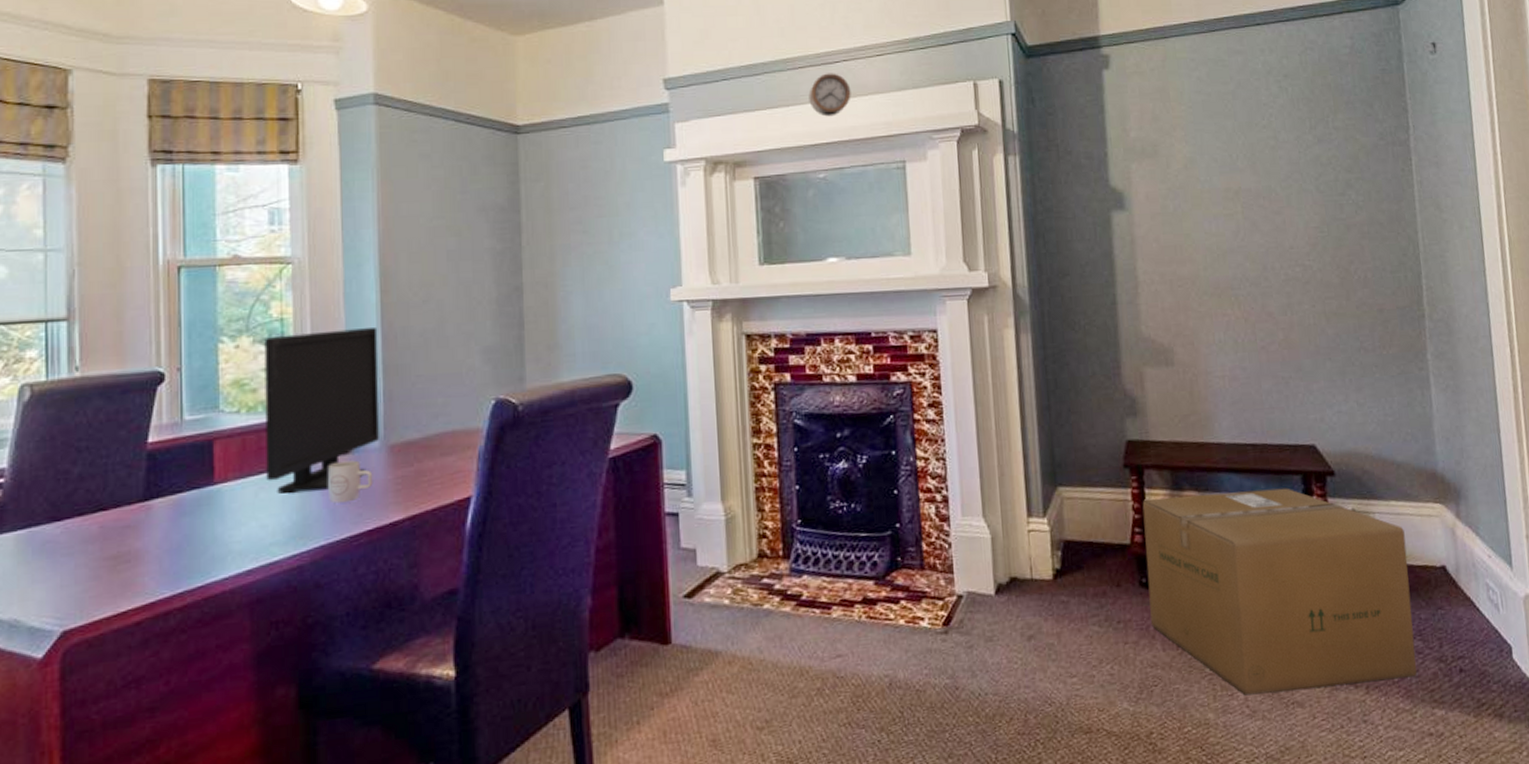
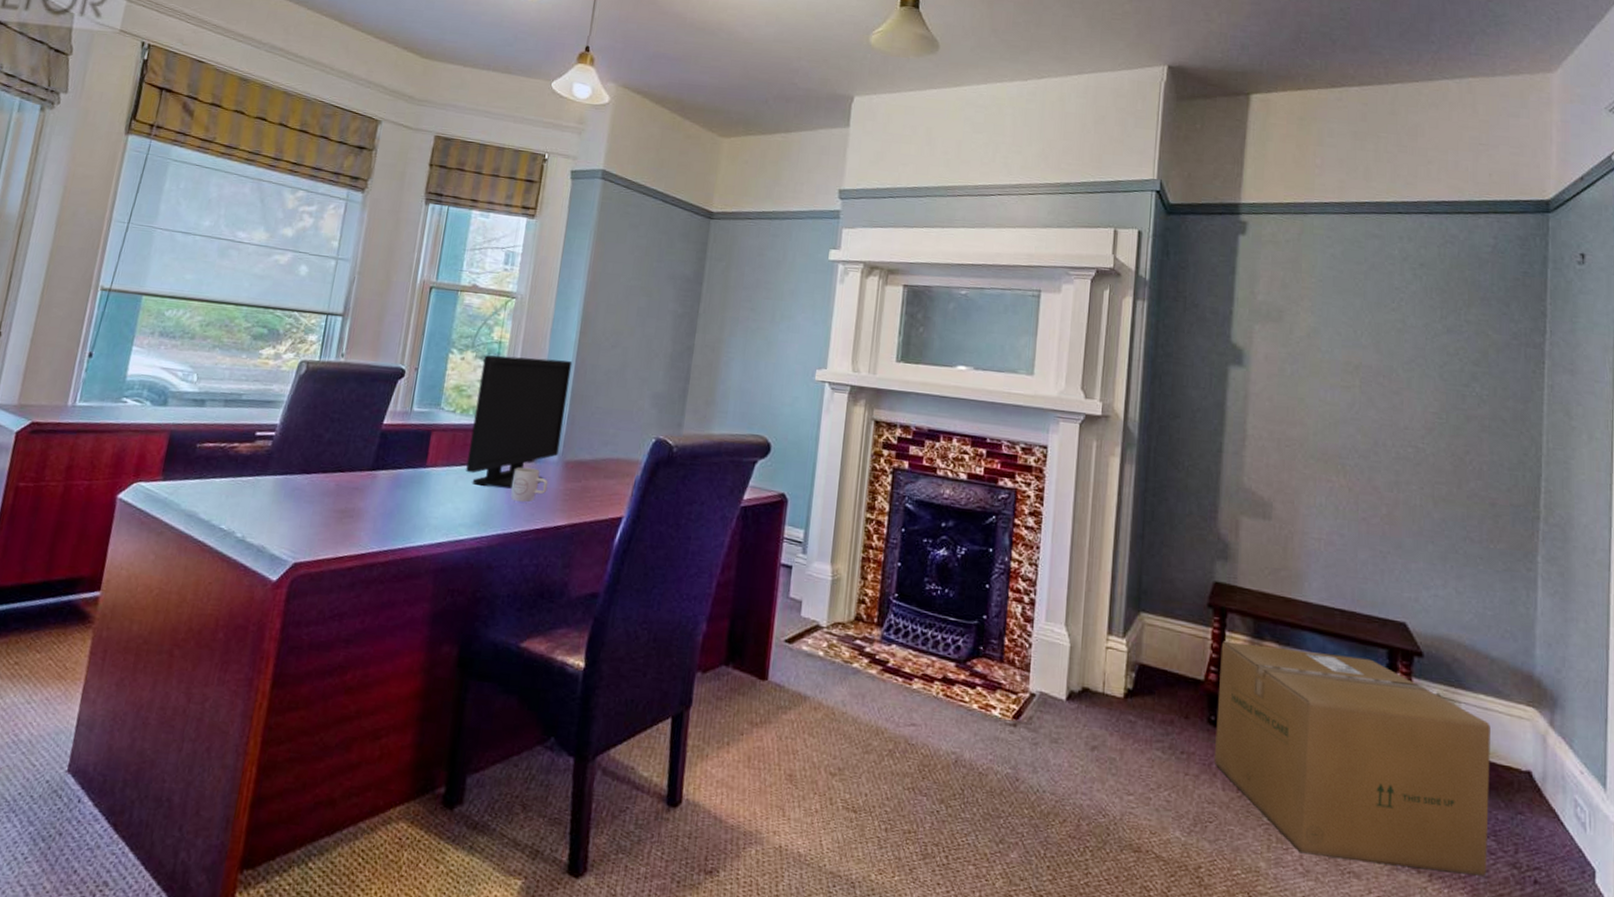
clock: present [808,73,851,117] -> none [962,203,1001,242]

